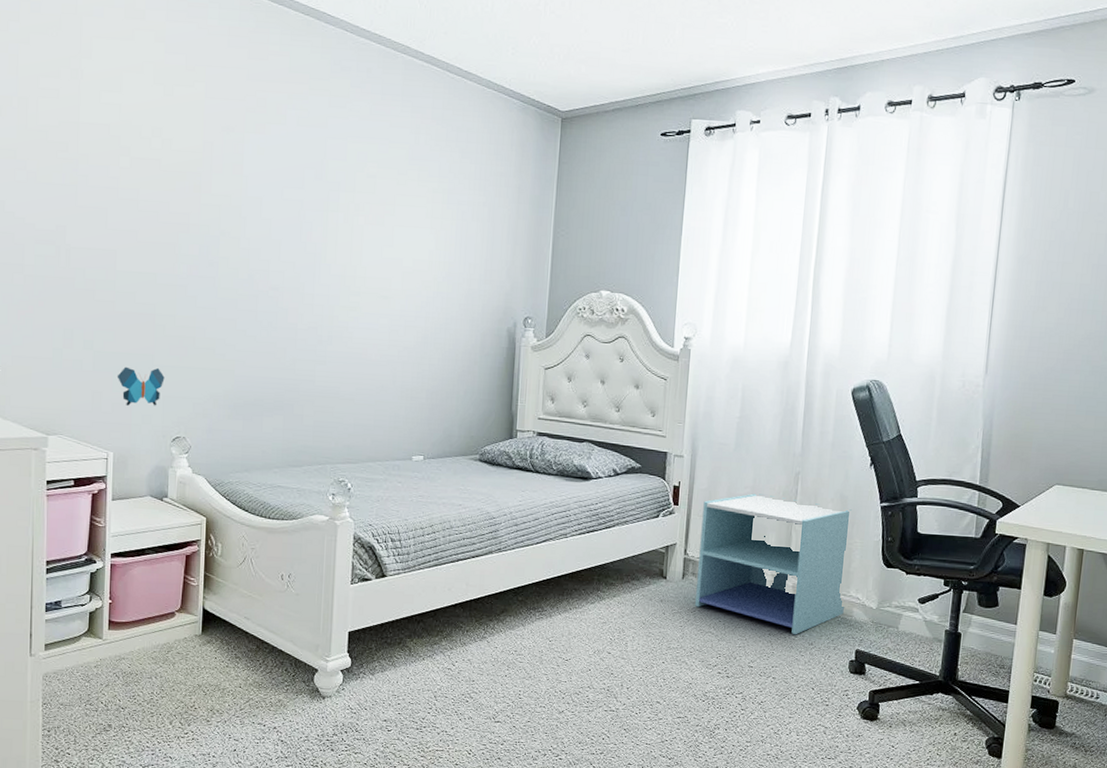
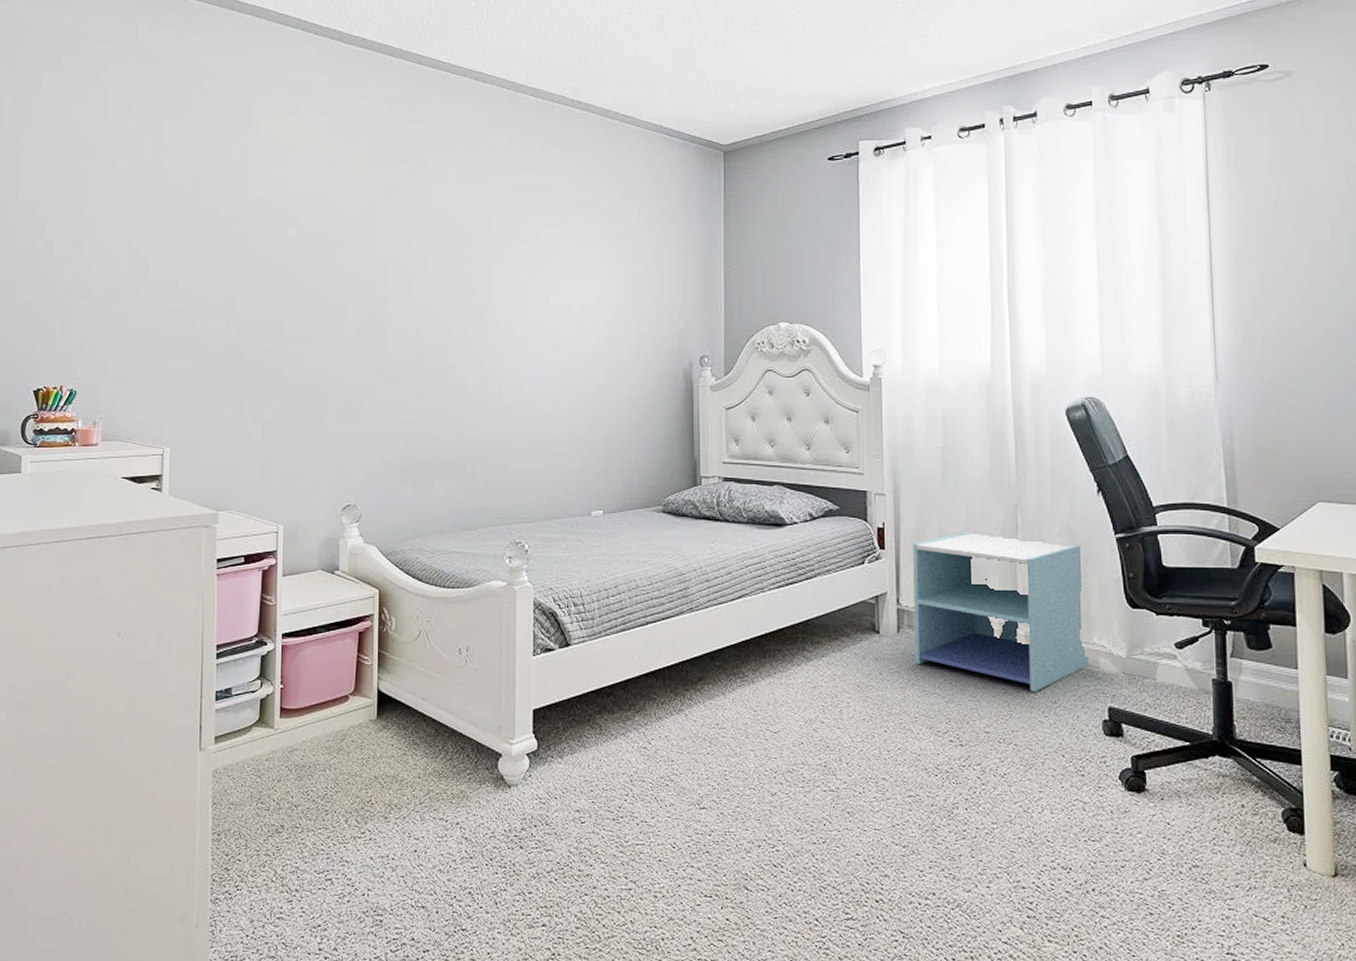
decorative butterfly: present [117,366,165,406] -> none [286,434,334,476]

